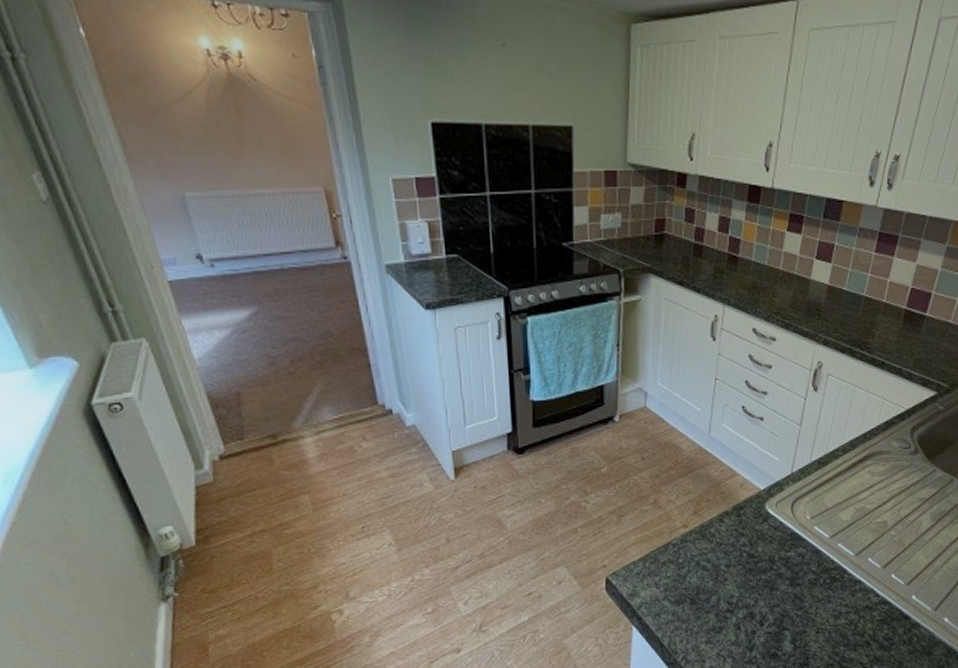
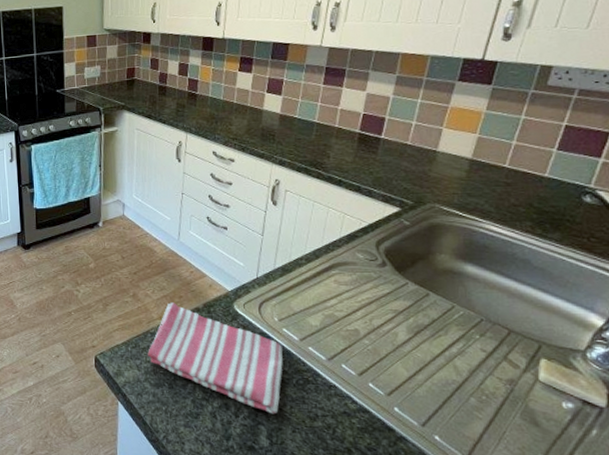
dish towel: none [668,507,812,618] -> present [147,302,283,414]

